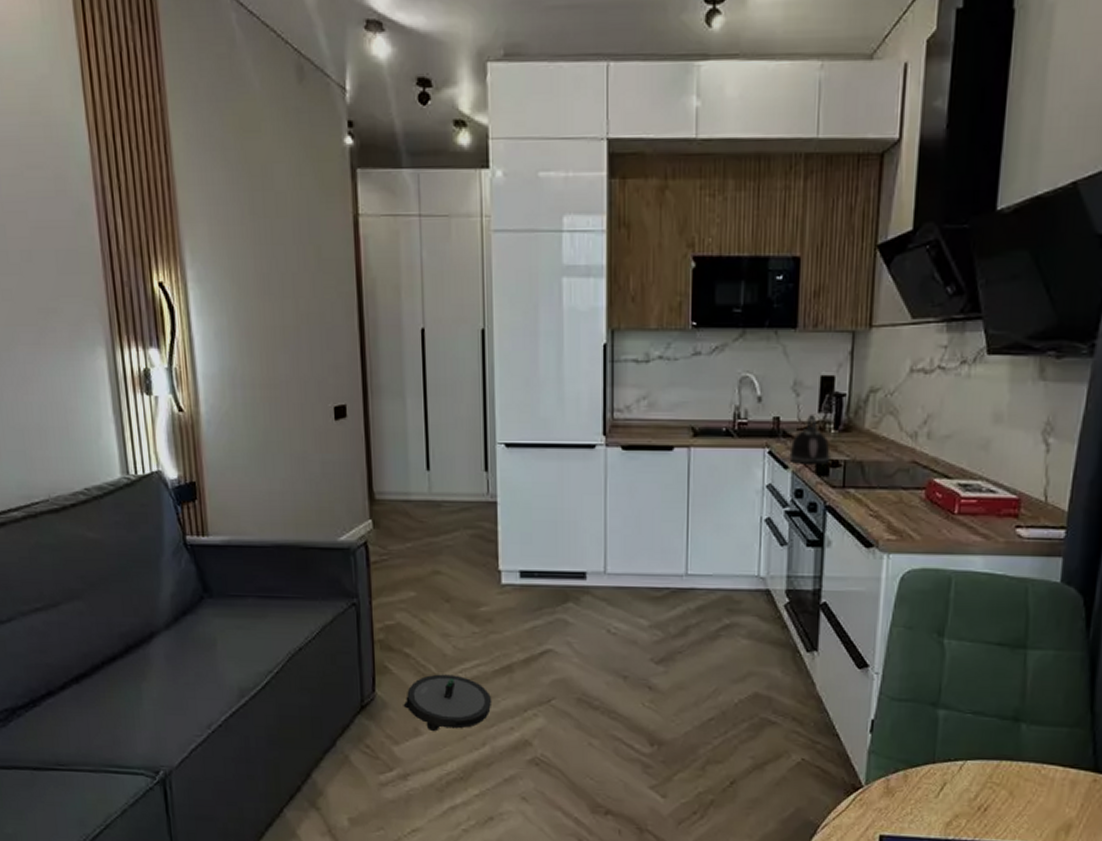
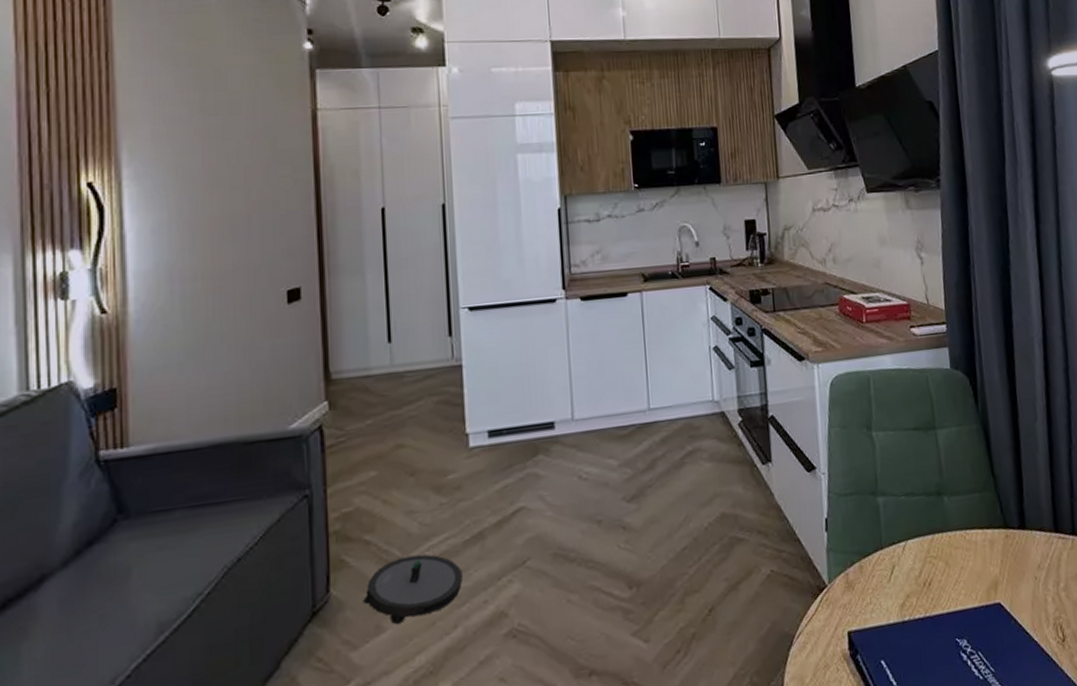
kettle: present [789,413,830,466] -> none [727,252,761,296]

